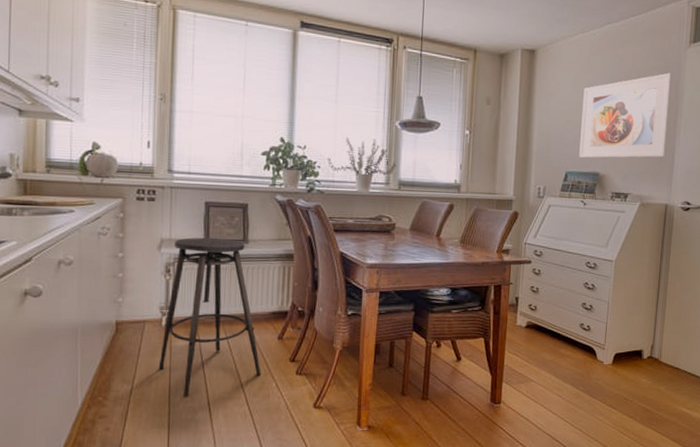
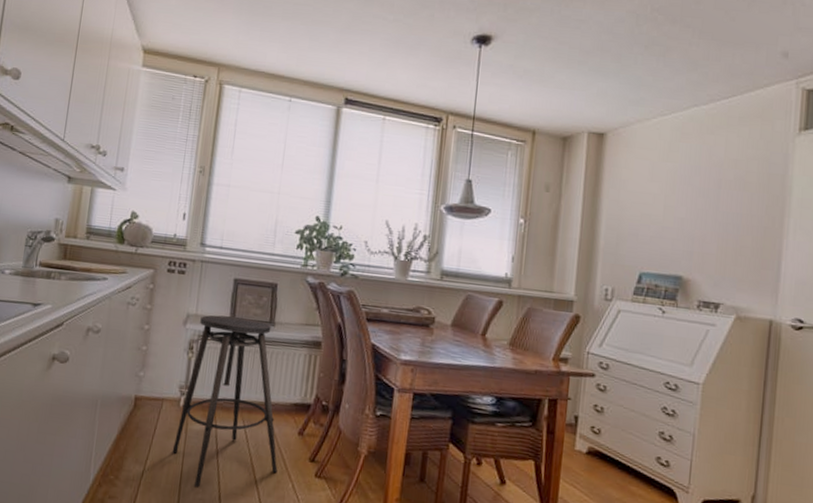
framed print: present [579,73,673,158] -> none [656,163,777,263]

